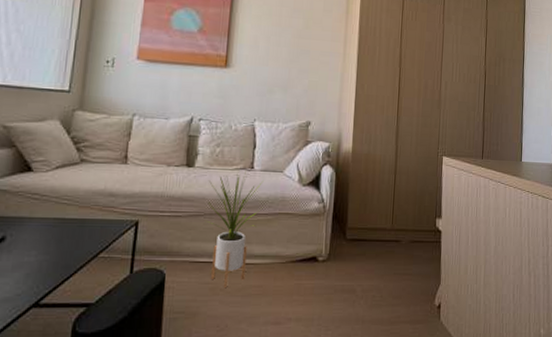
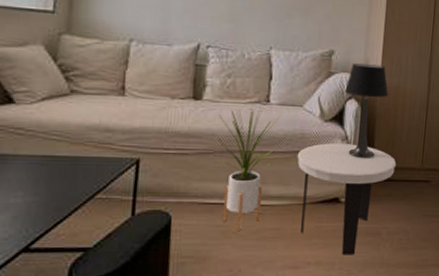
side table: none [278,205,369,312] -> present [297,143,397,255]
table lamp: none [320,133,360,219] -> present [345,63,388,158]

